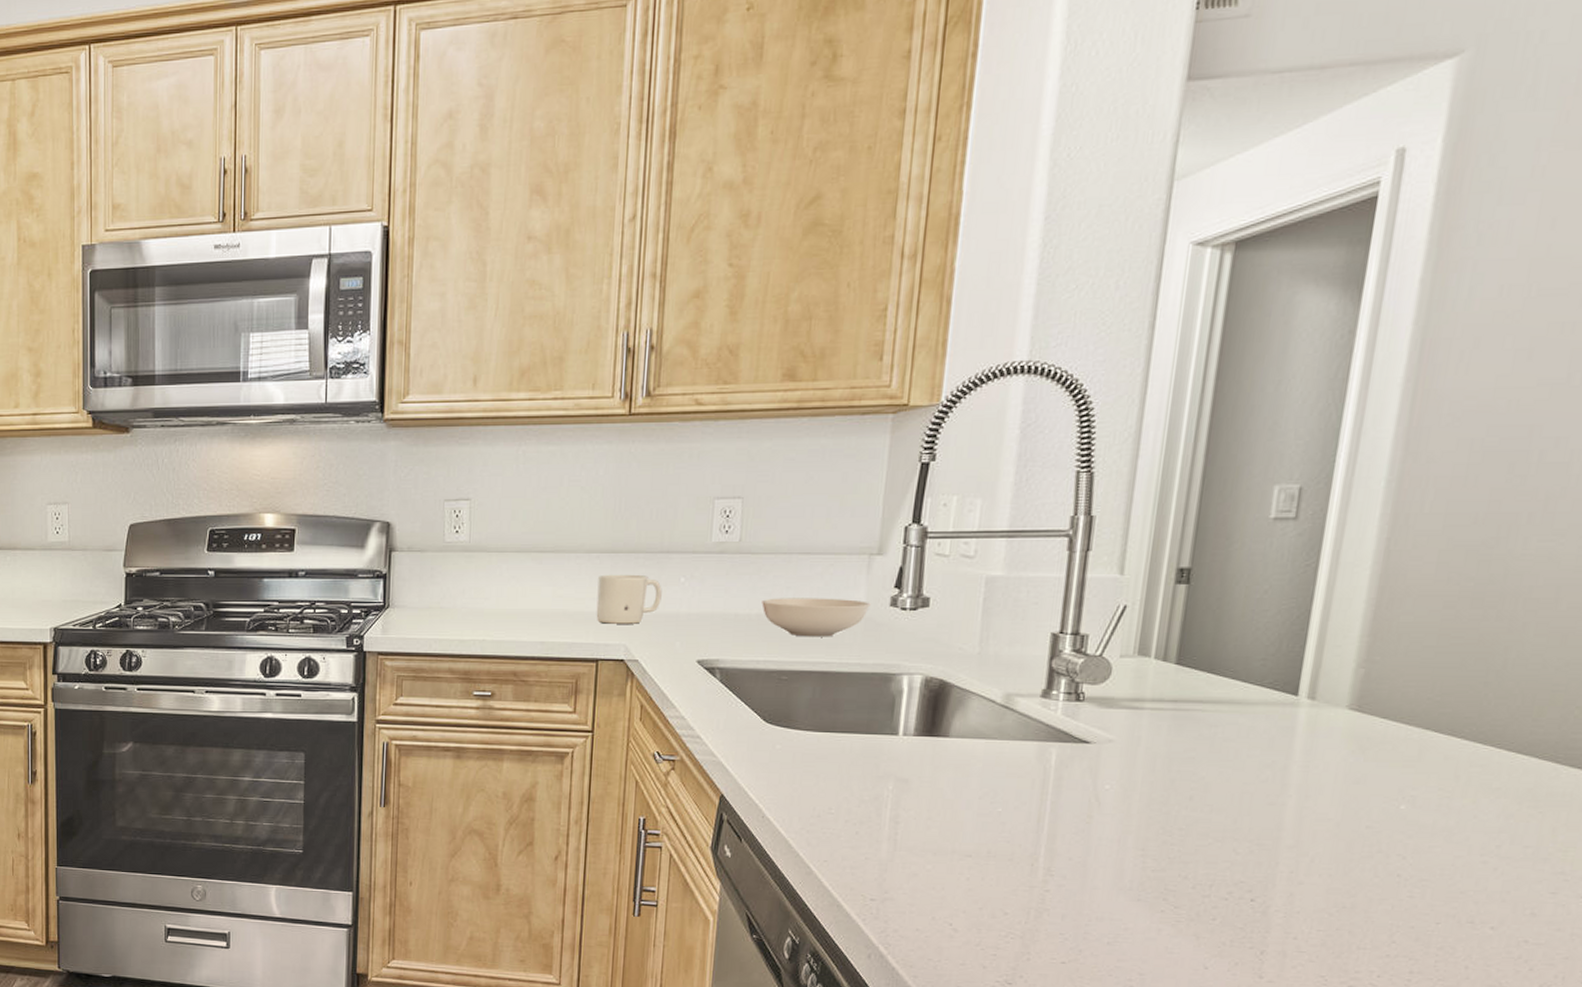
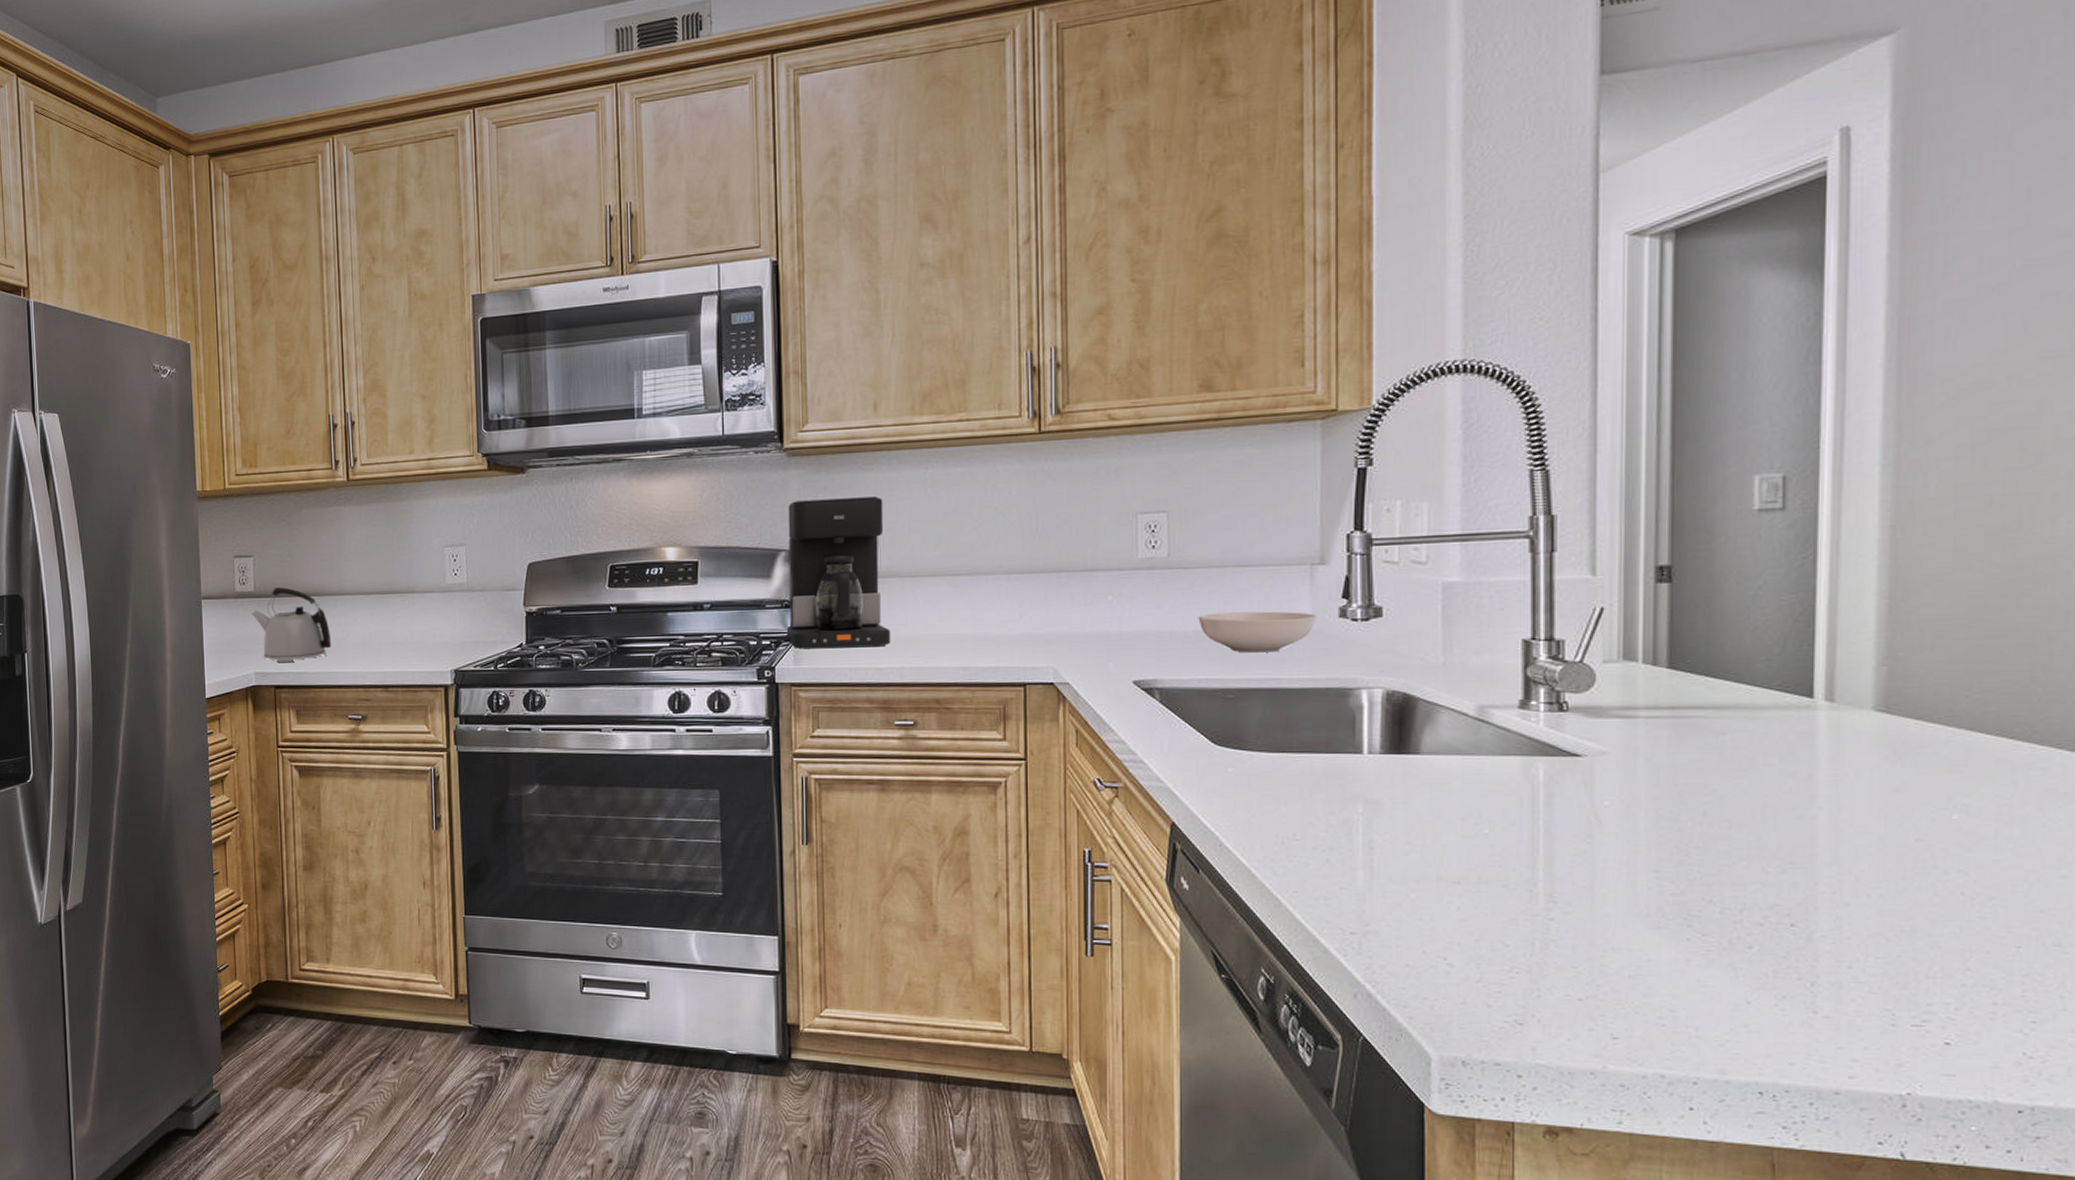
coffee maker: none [377,471,477,619] -> present [787,496,890,649]
mug: present [596,574,662,624] -> none [1019,594,1089,646]

